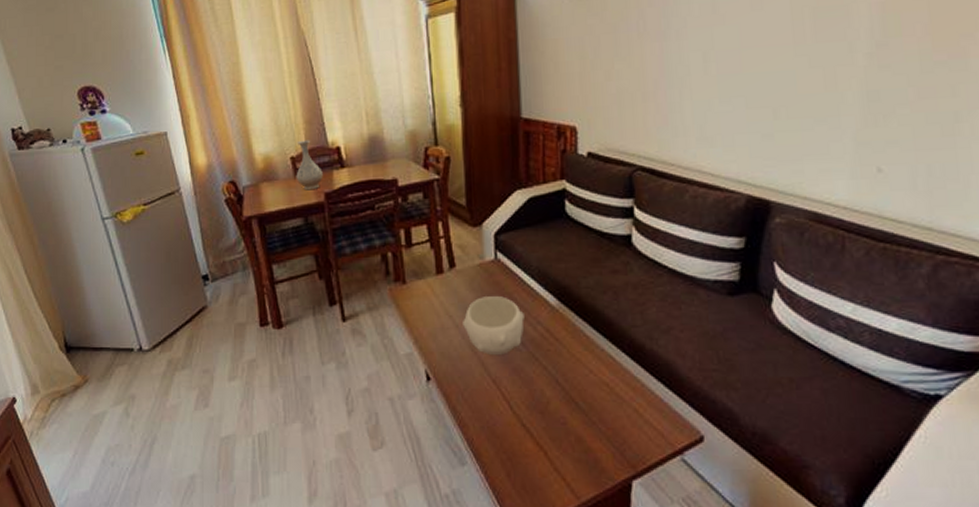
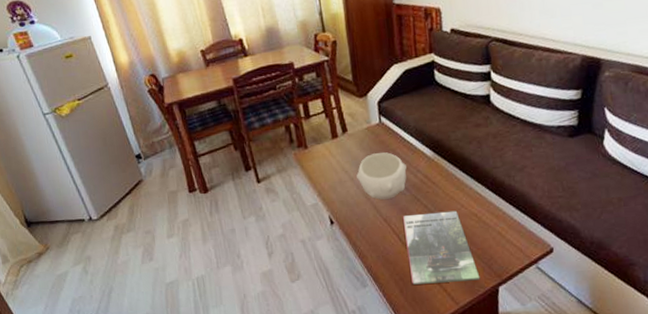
vase: present [296,140,324,191] -> none [204,34,231,78]
magazine: none [515,376,609,470] -> present [402,210,480,285]

